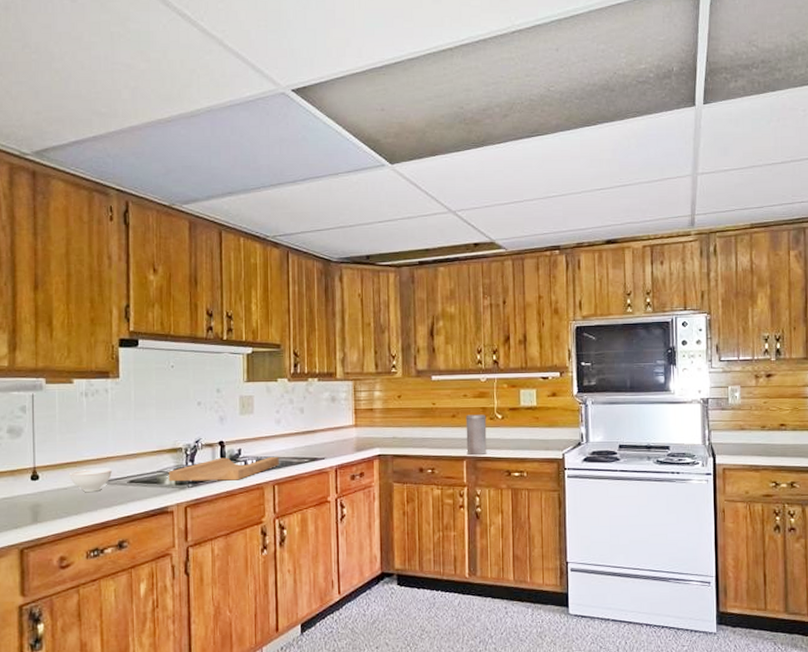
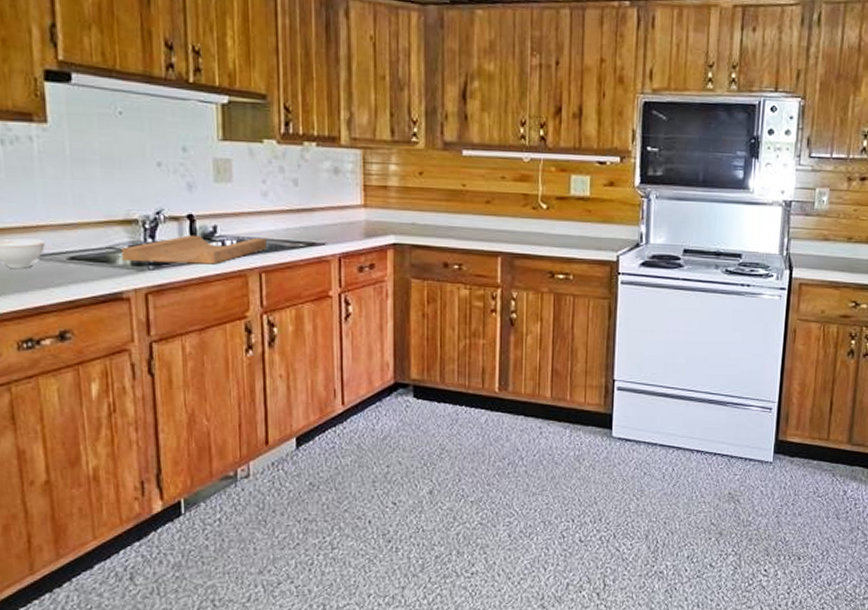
canister: present [466,414,487,456] -> none [502,201,528,252]

